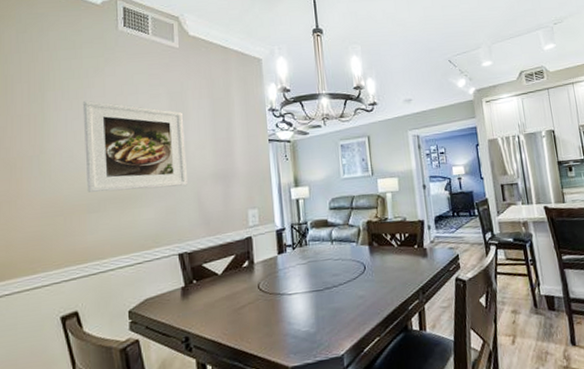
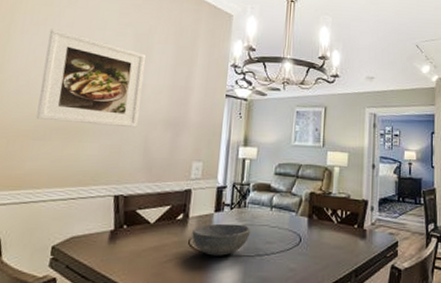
bowl: none [260,261,316,296] -> present [192,223,251,256]

